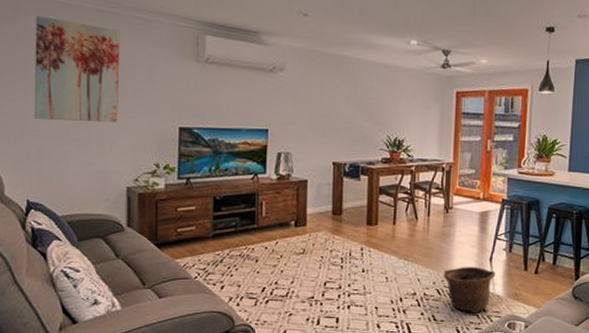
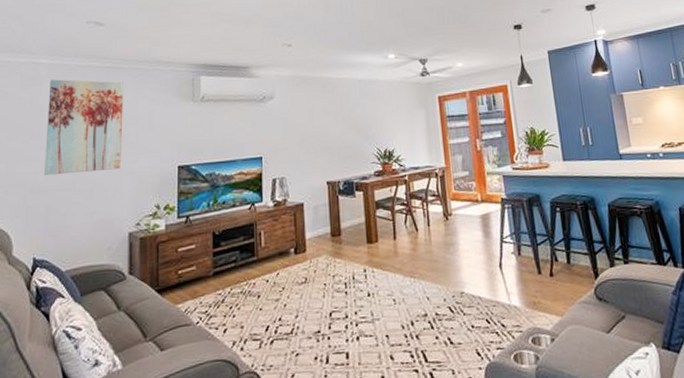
basket: present [443,266,496,313] -> none [453,276,508,331]

